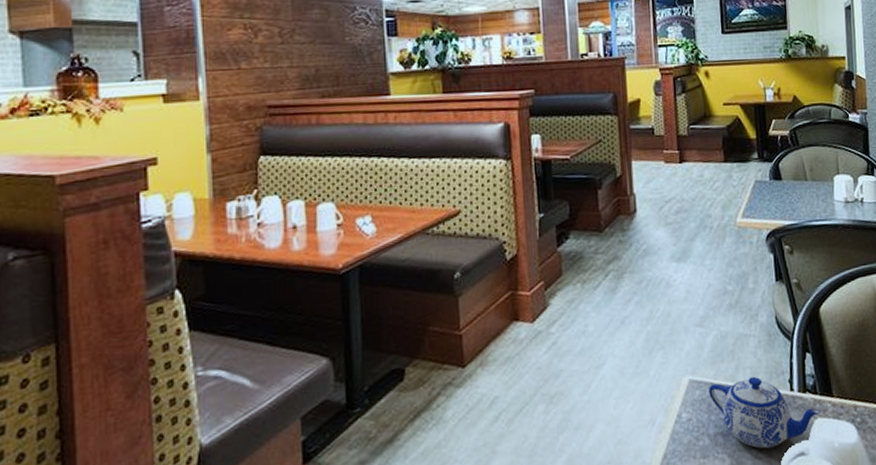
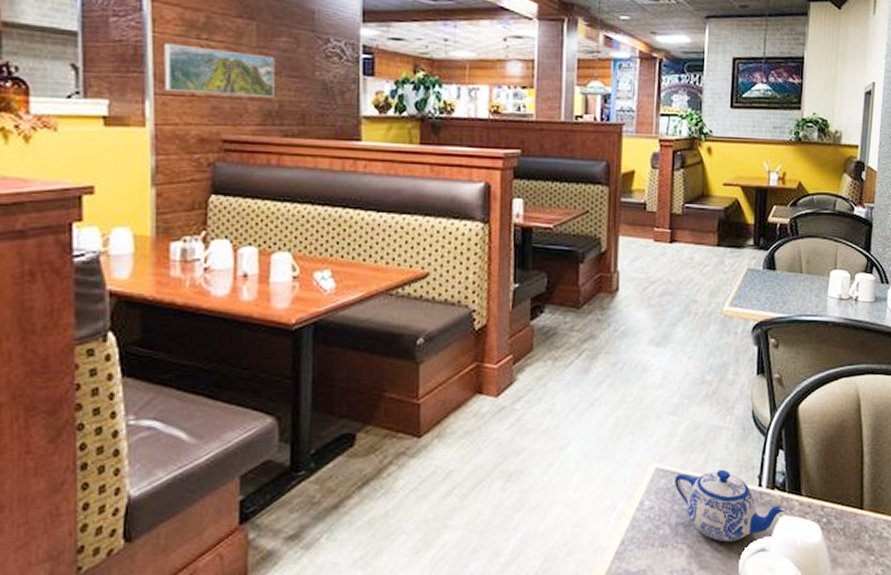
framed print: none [212,24,310,67] -> present [164,43,275,97]

